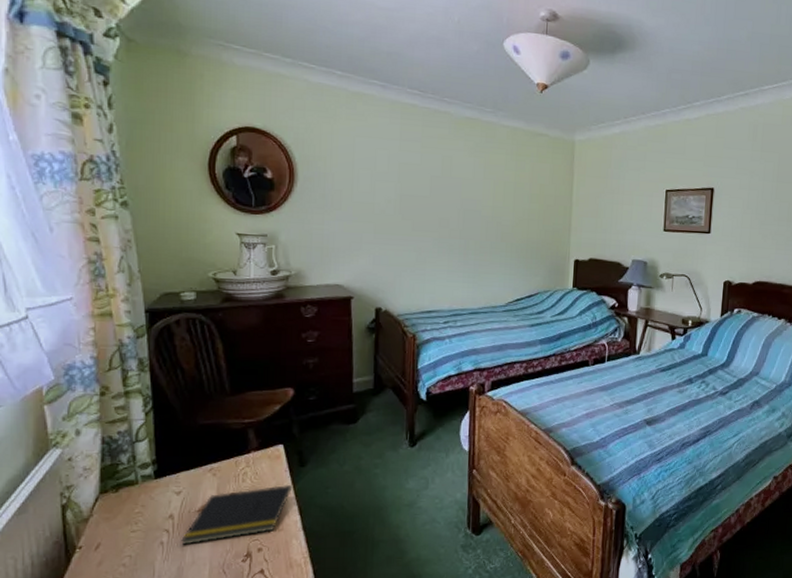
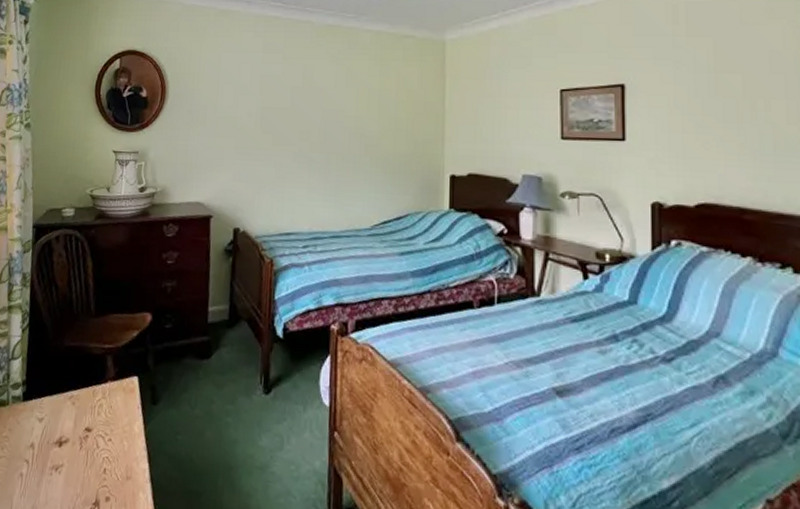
notepad: present [181,484,292,545] -> none [38,423,143,481]

